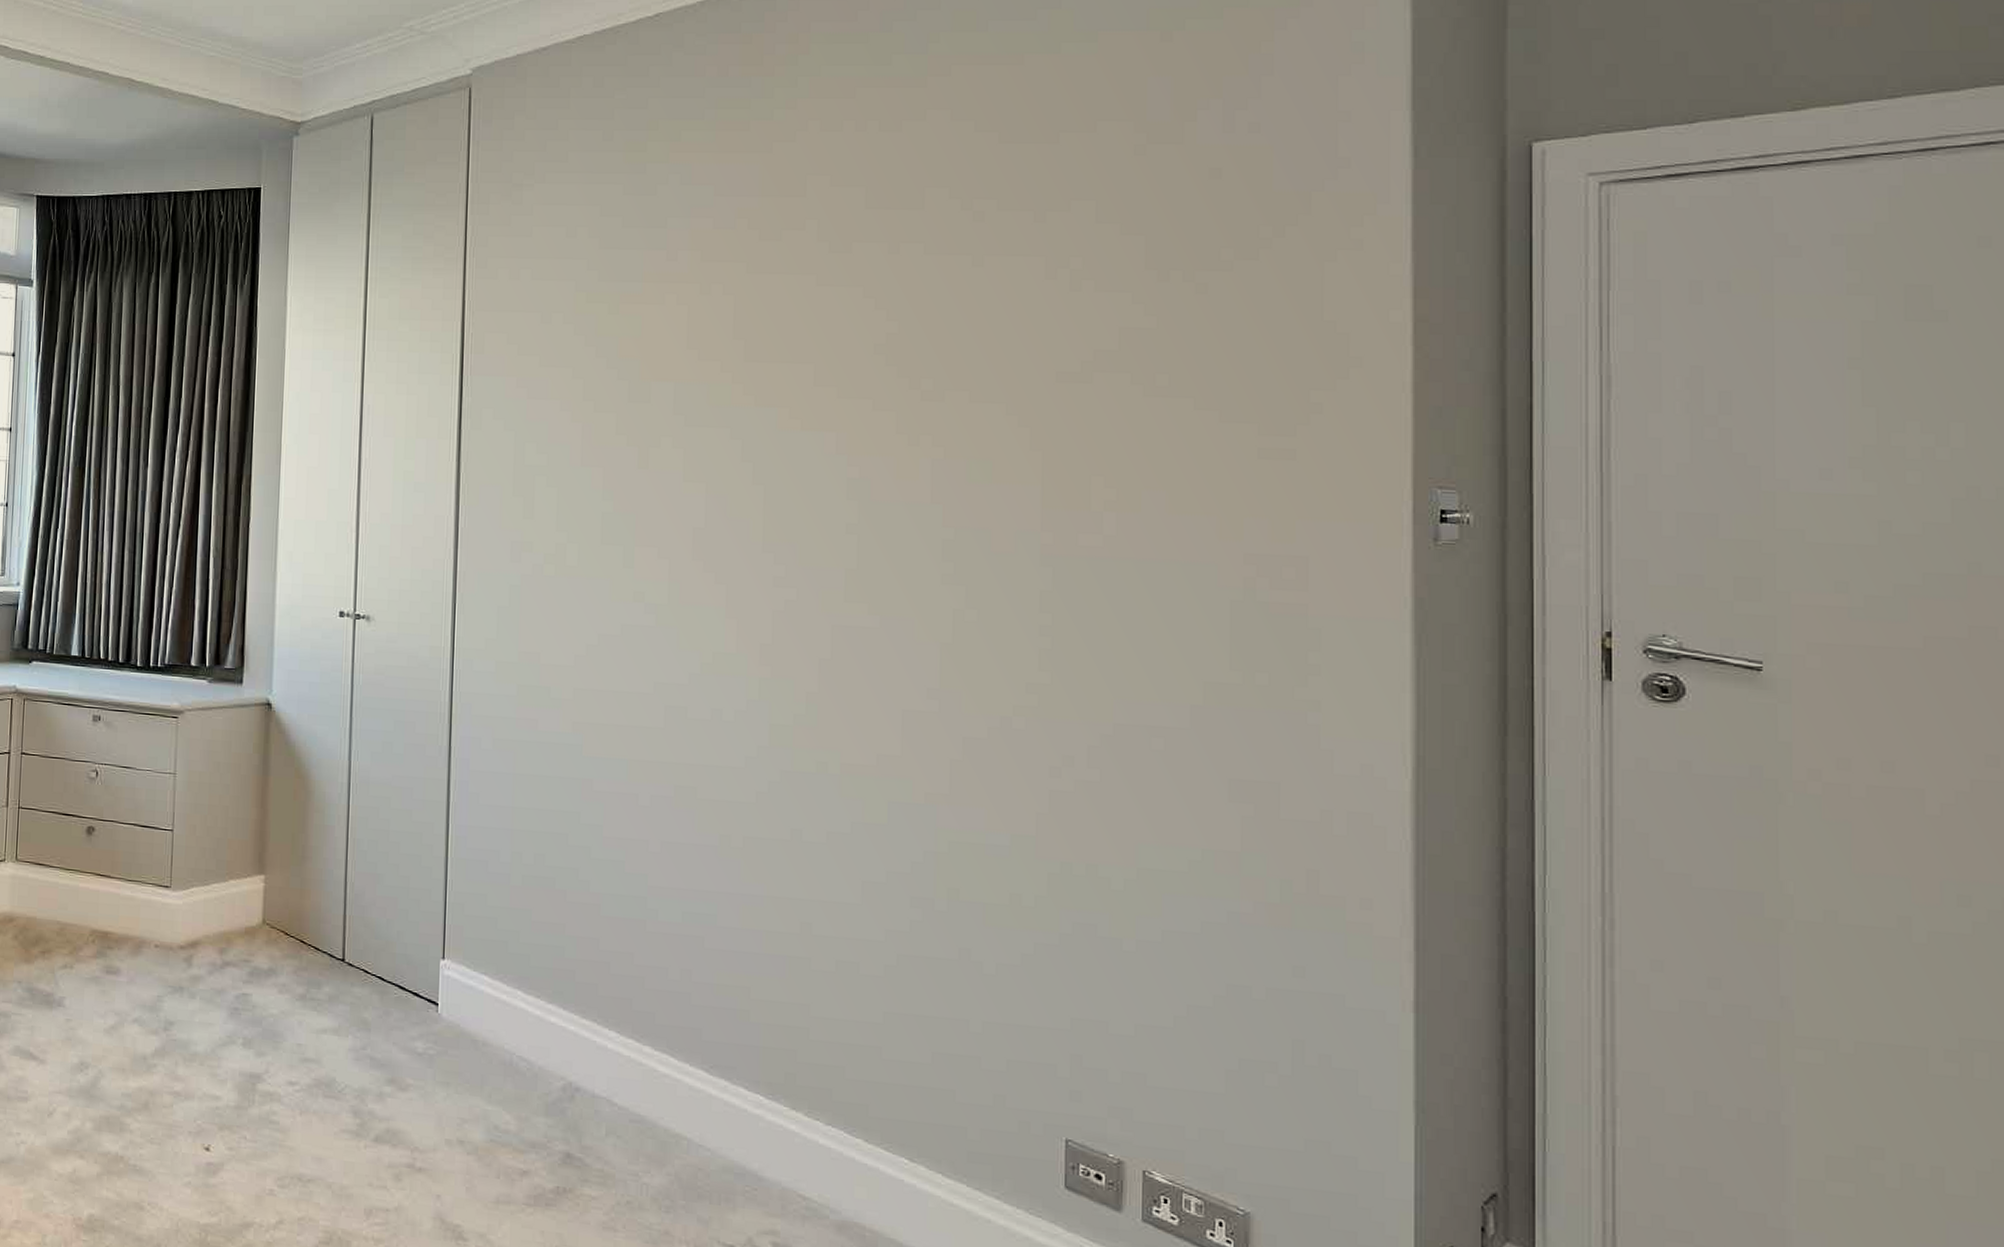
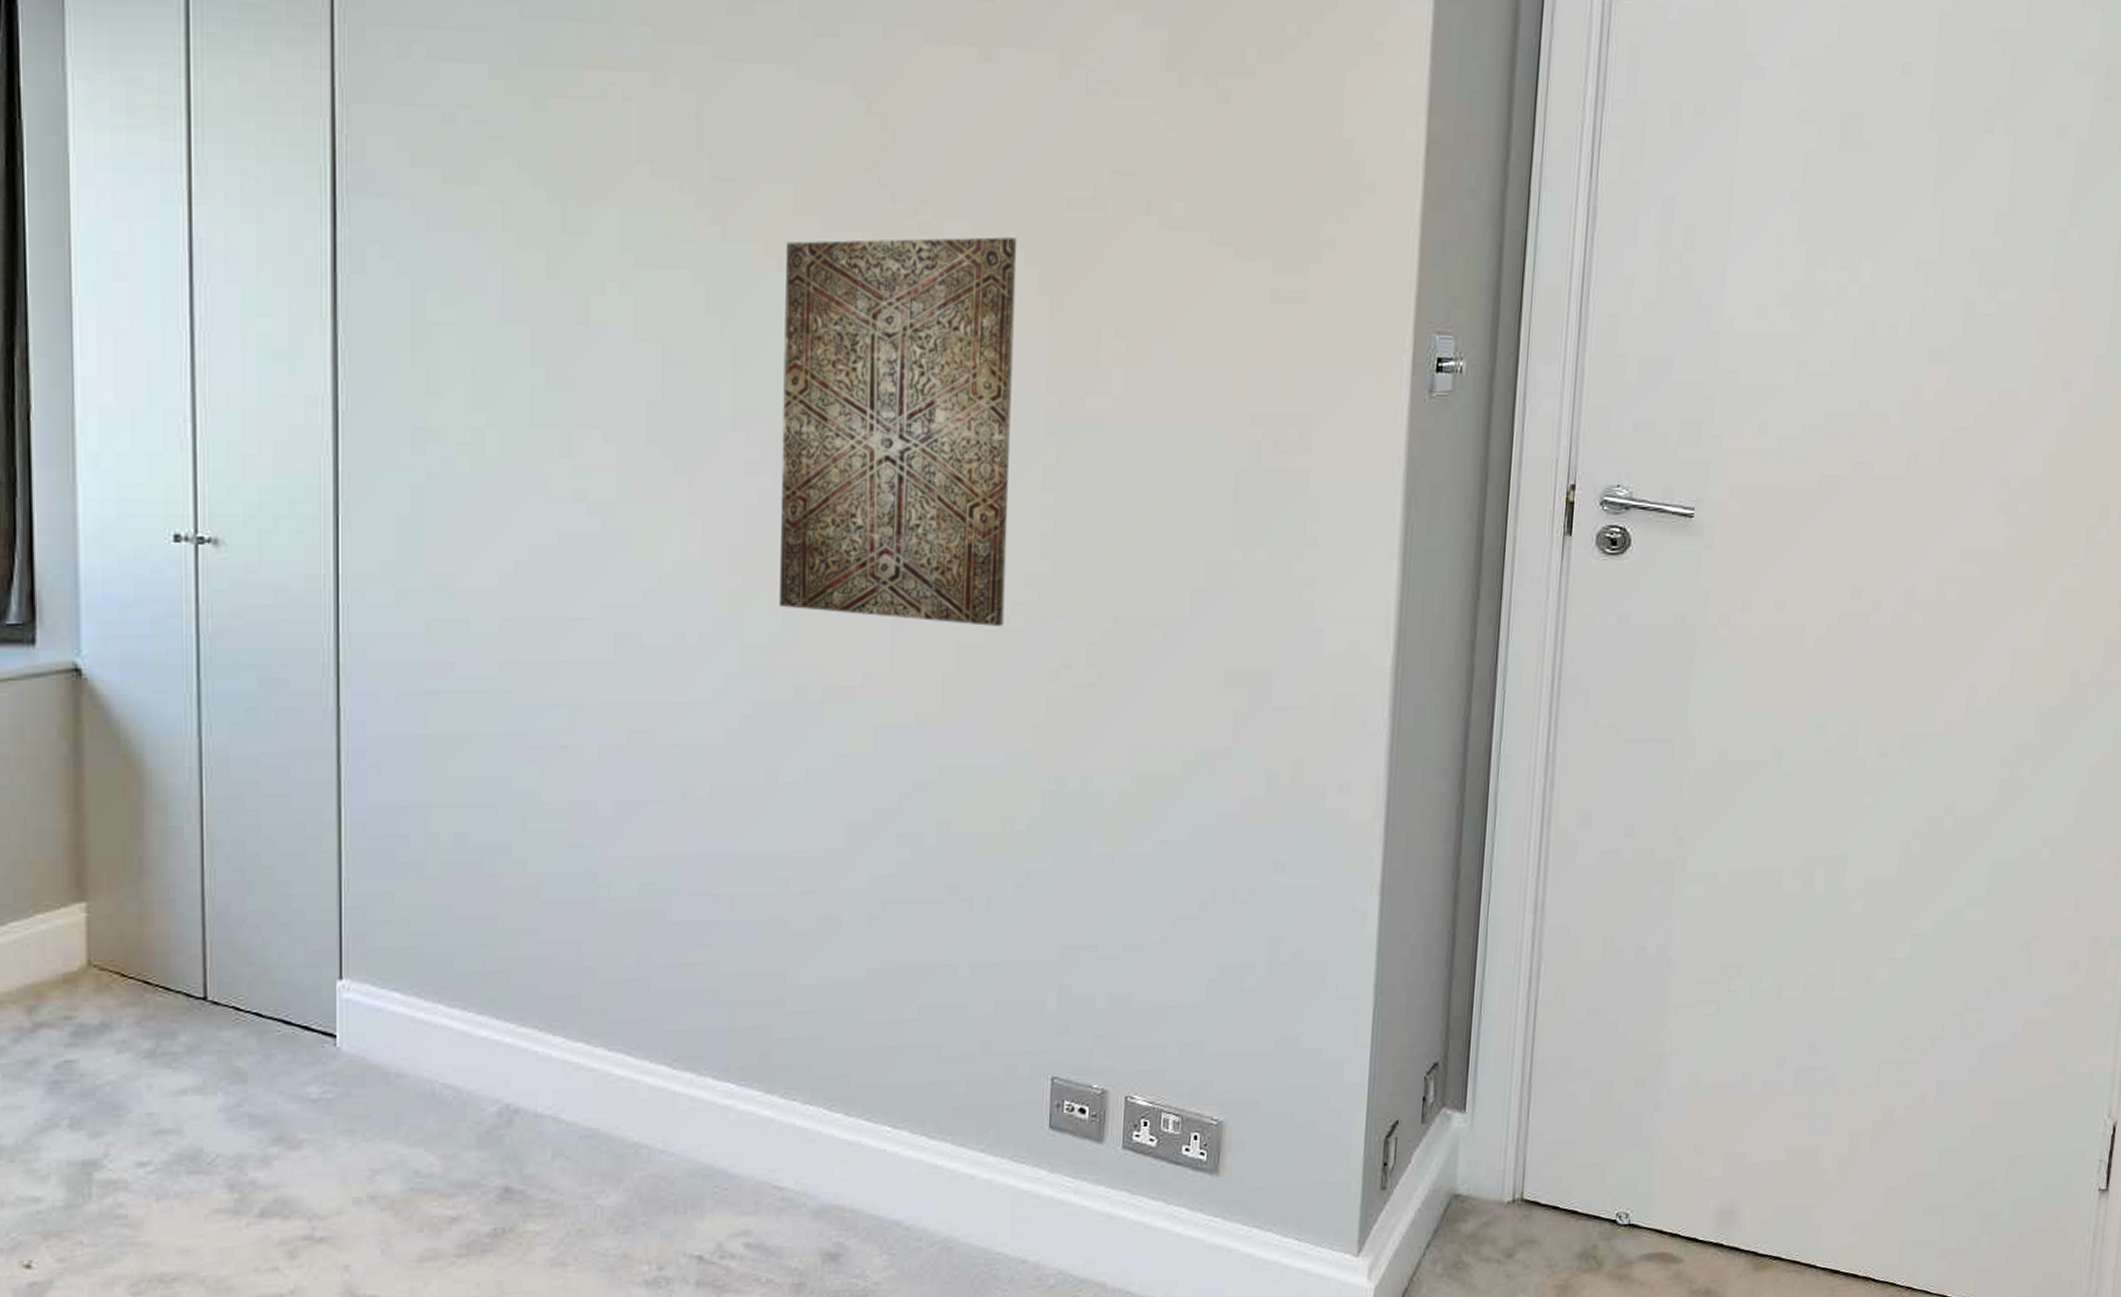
wall art: none [803,403,1010,725] -> present [779,237,1018,626]

